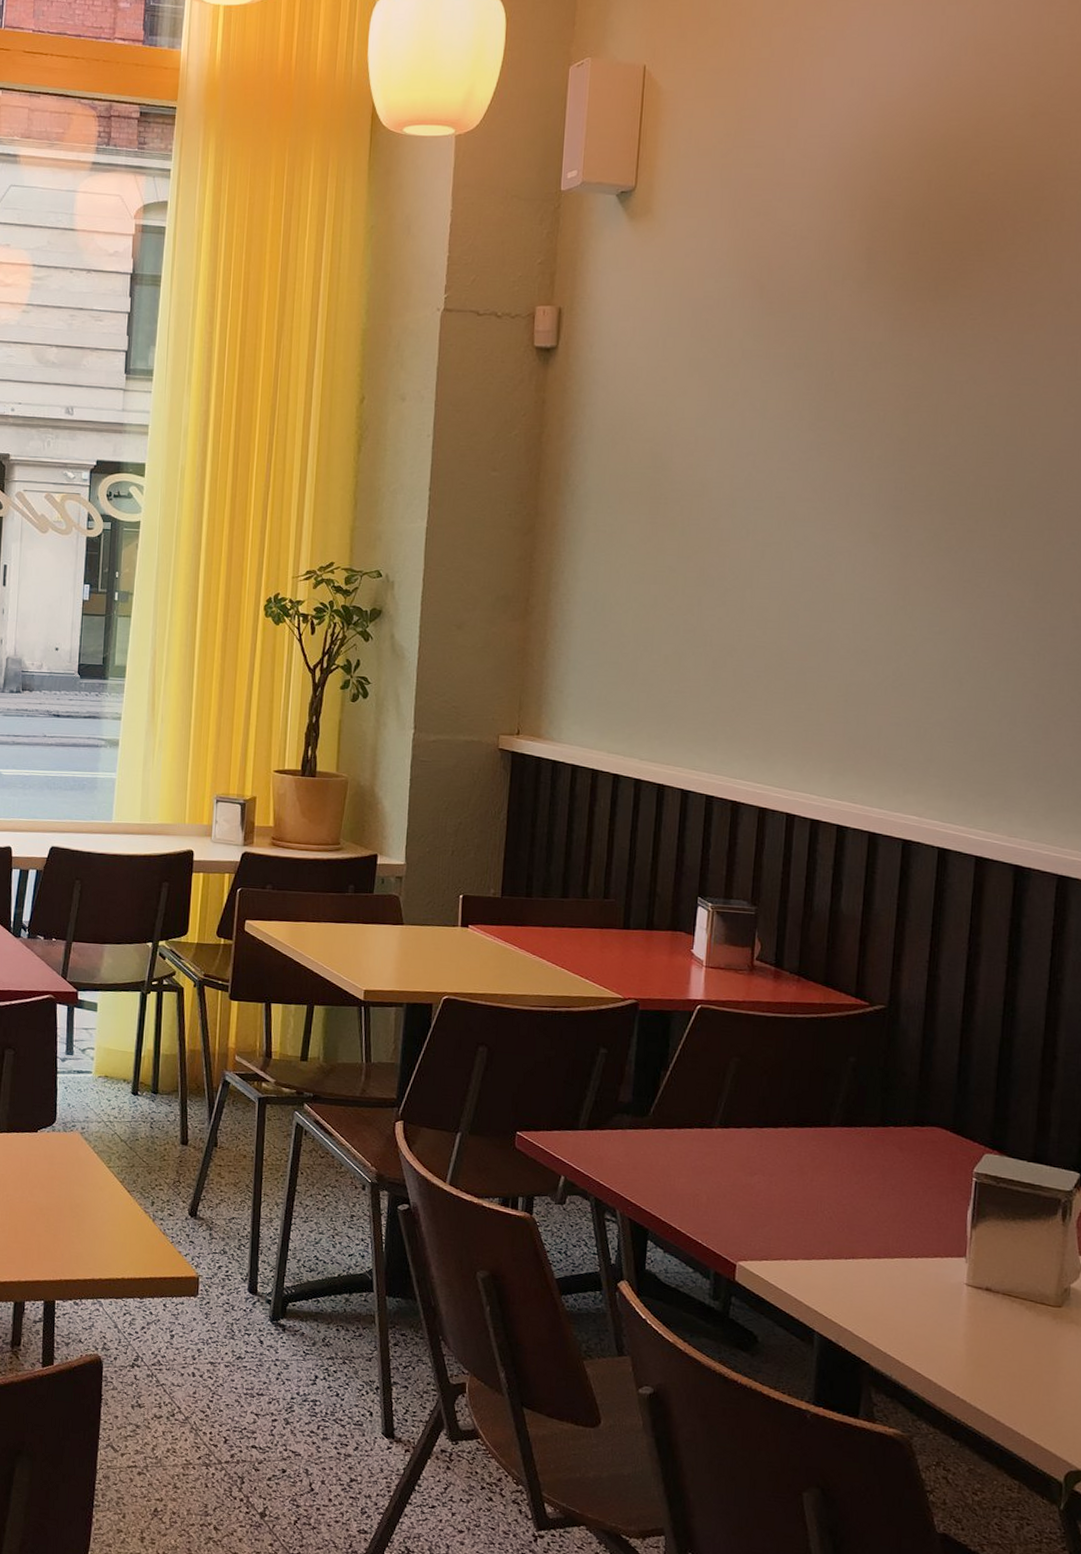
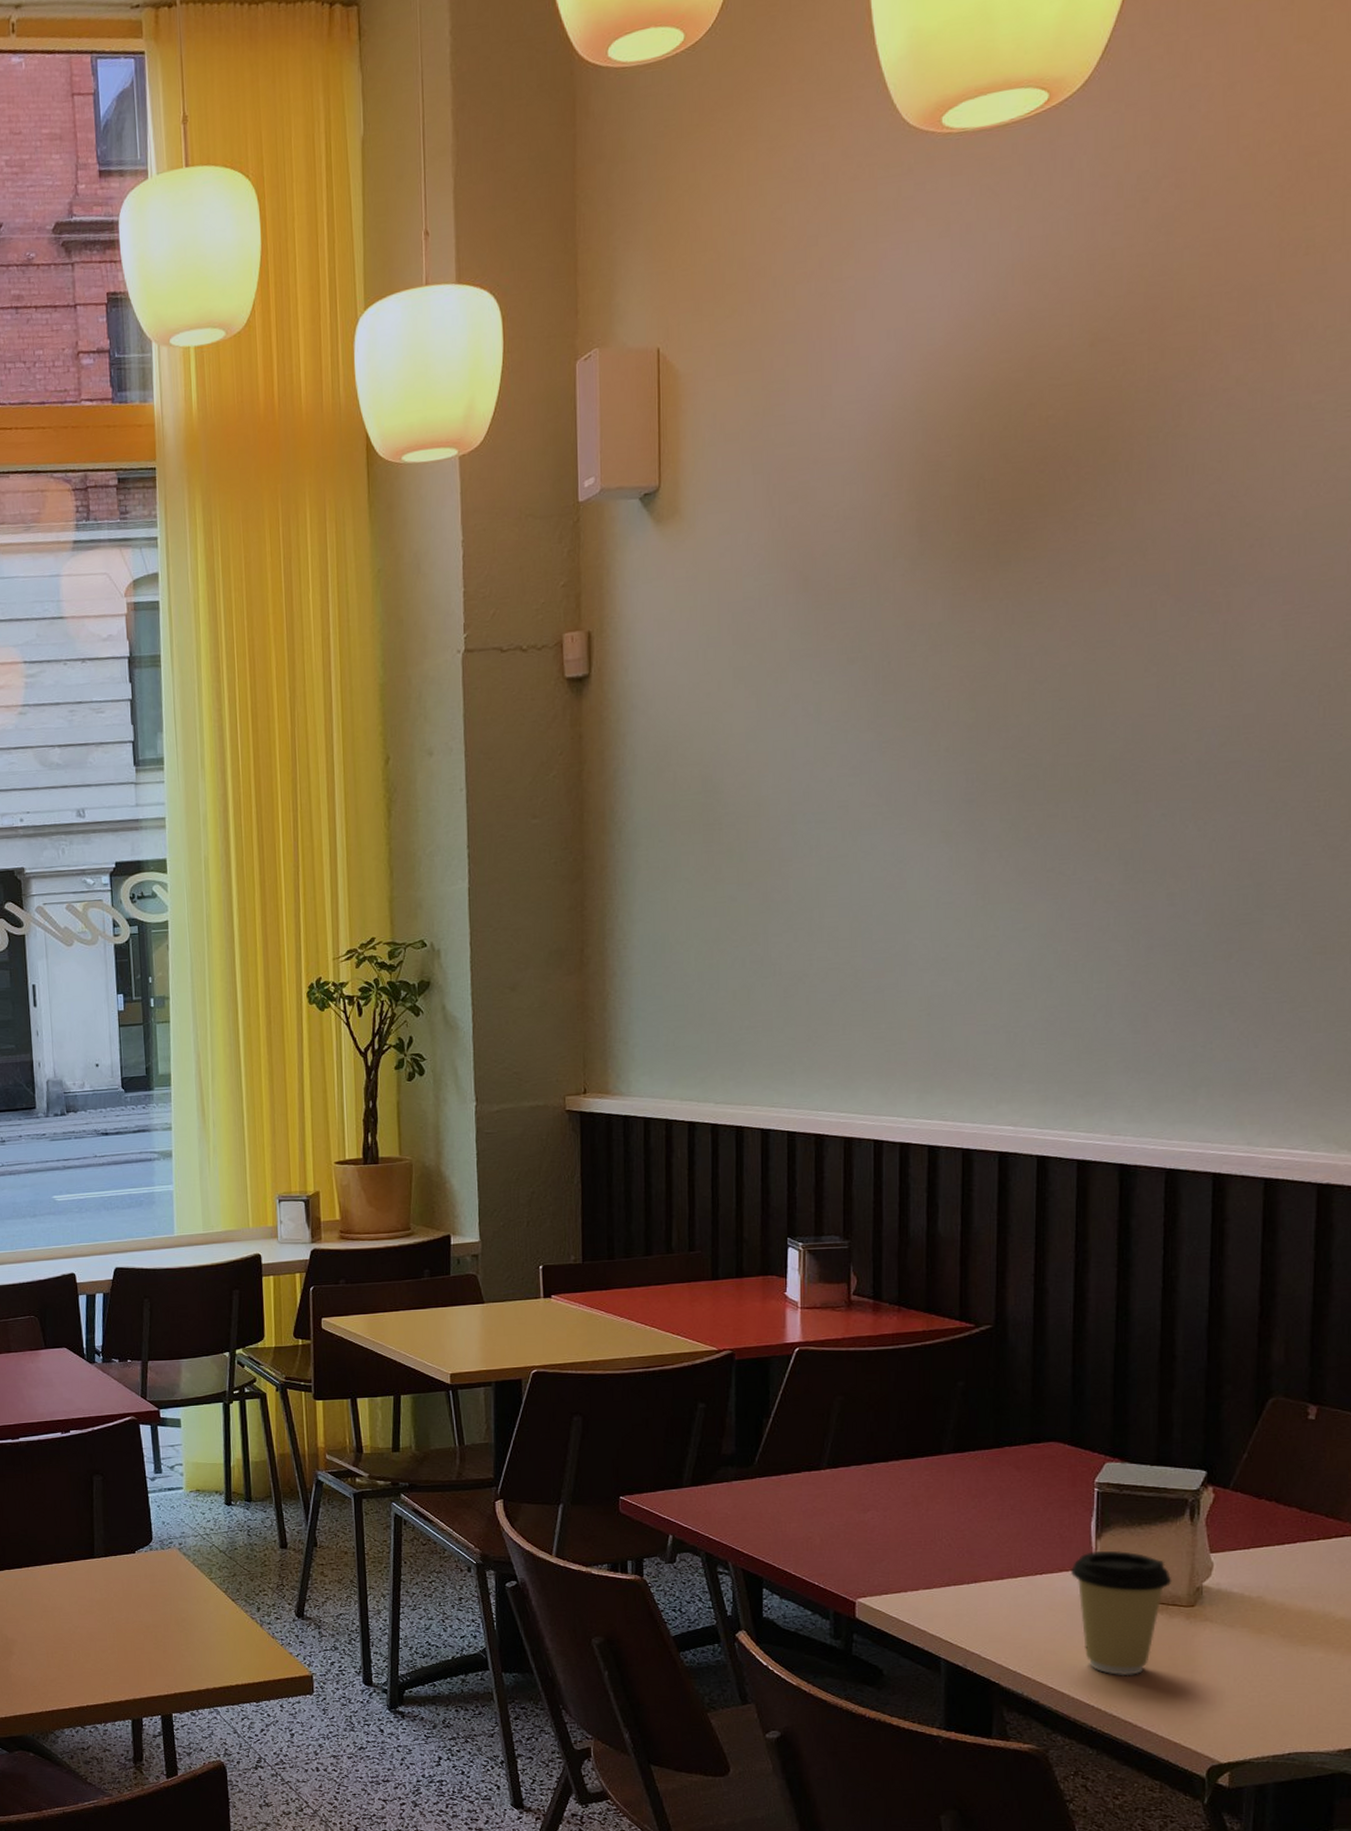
coffee cup: none [945,1241,1042,1371] -> present [1071,1551,1172,1676]

